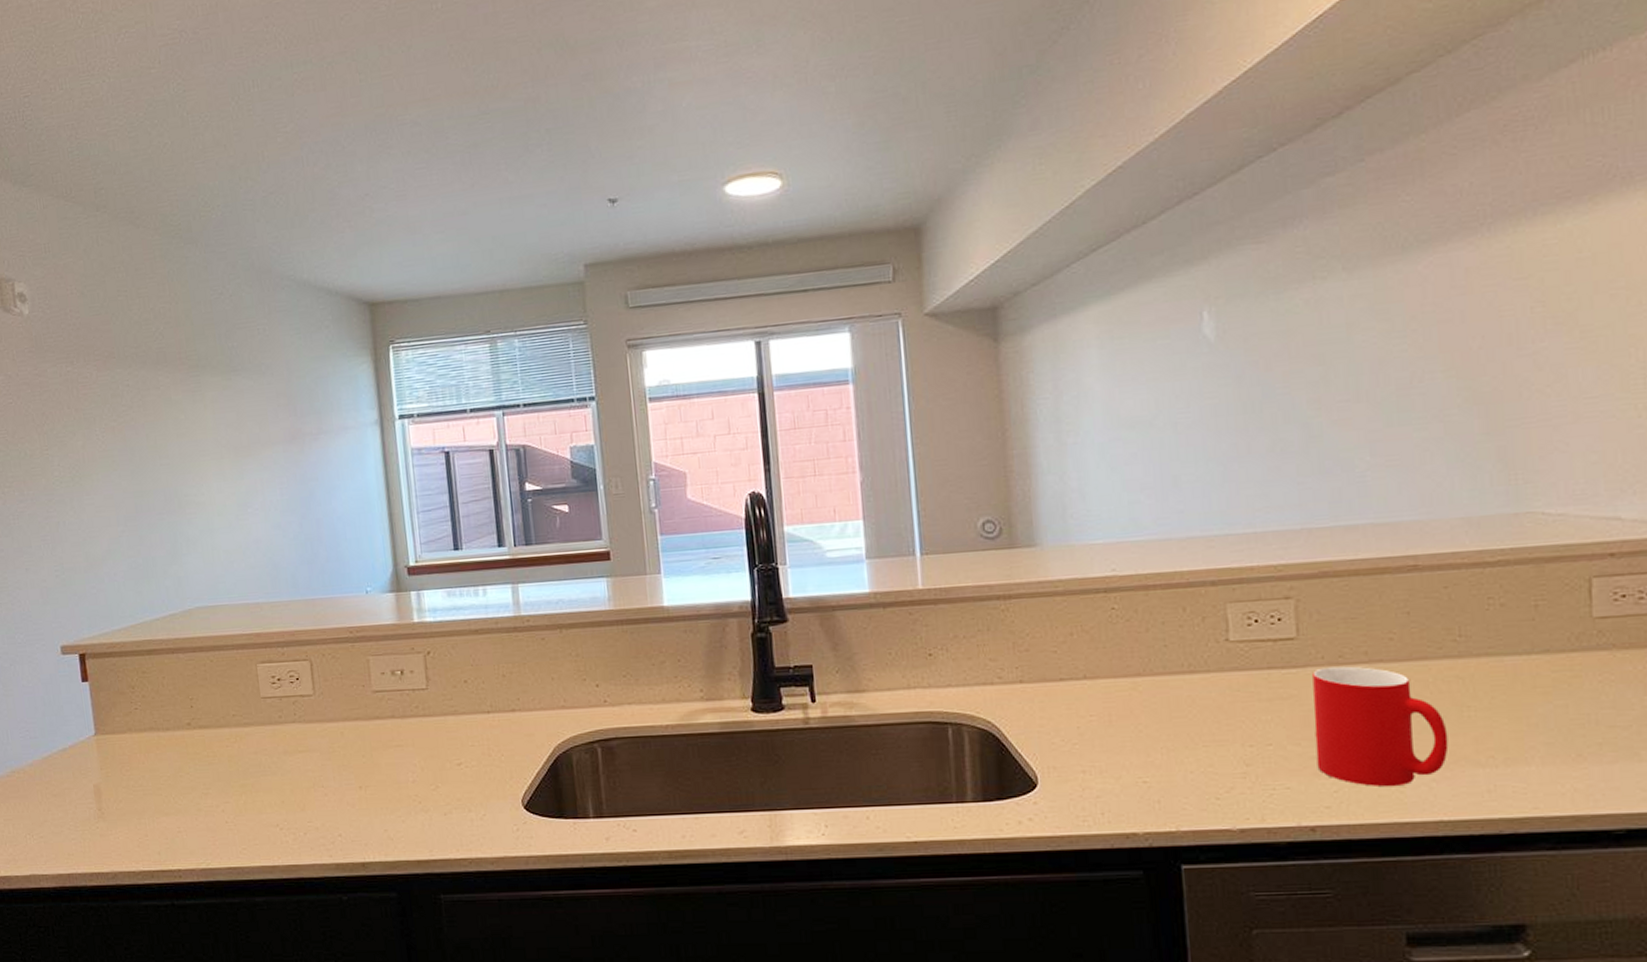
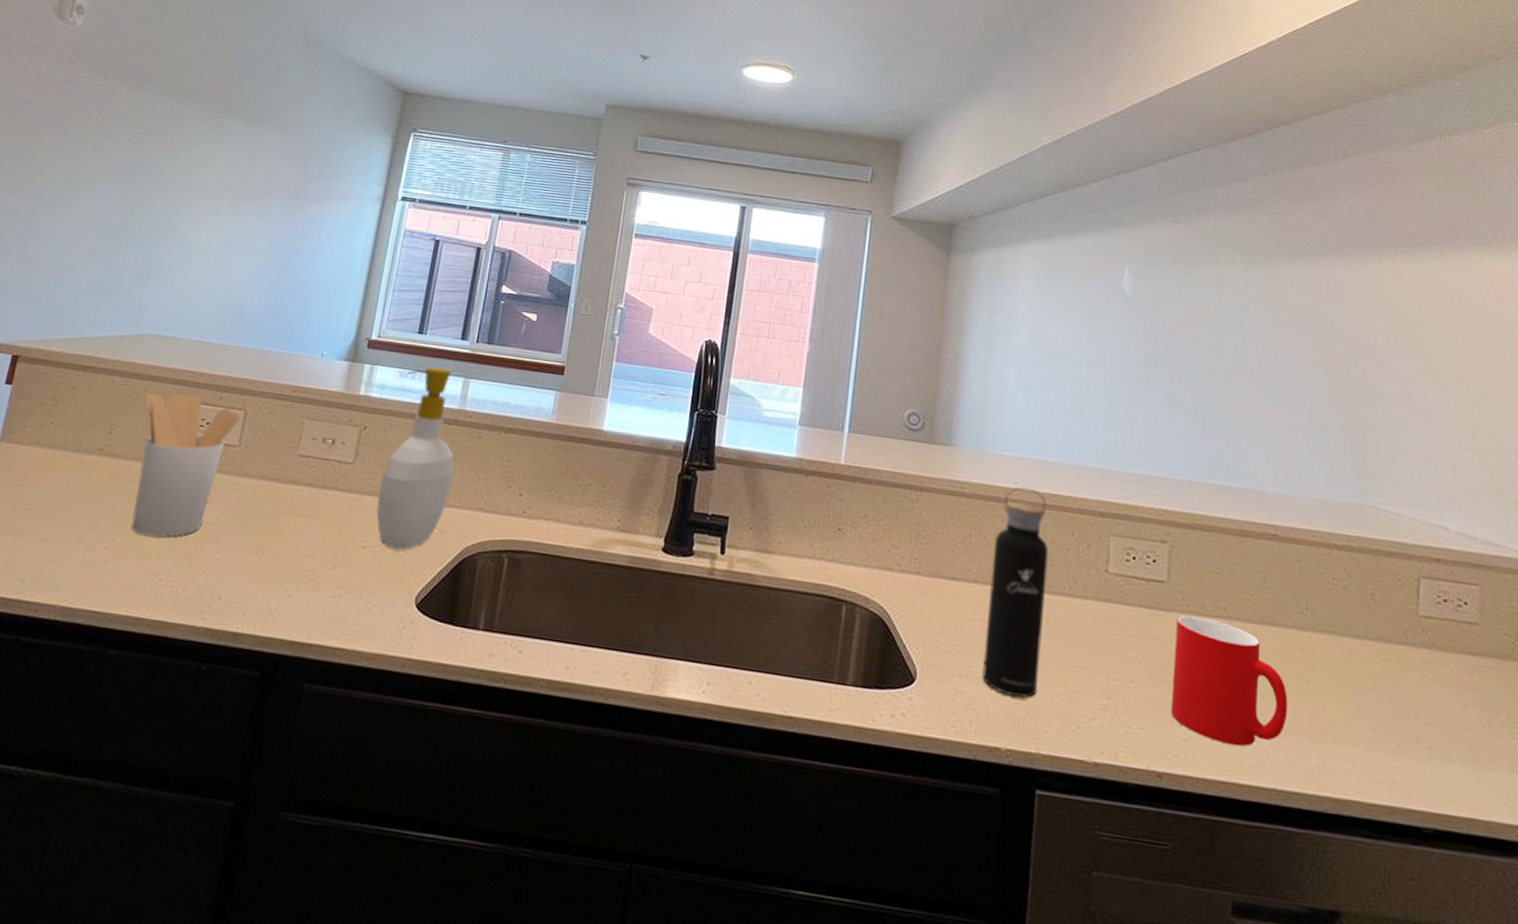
utensil holder: none [212,654,307,793] -> present [131,392,240,537]
soap bottle: none [454,579,528,760] -> present [376,367,454,550]
water bottle: none [1099,572,1168,782] -> present [982,487,1049,698]

